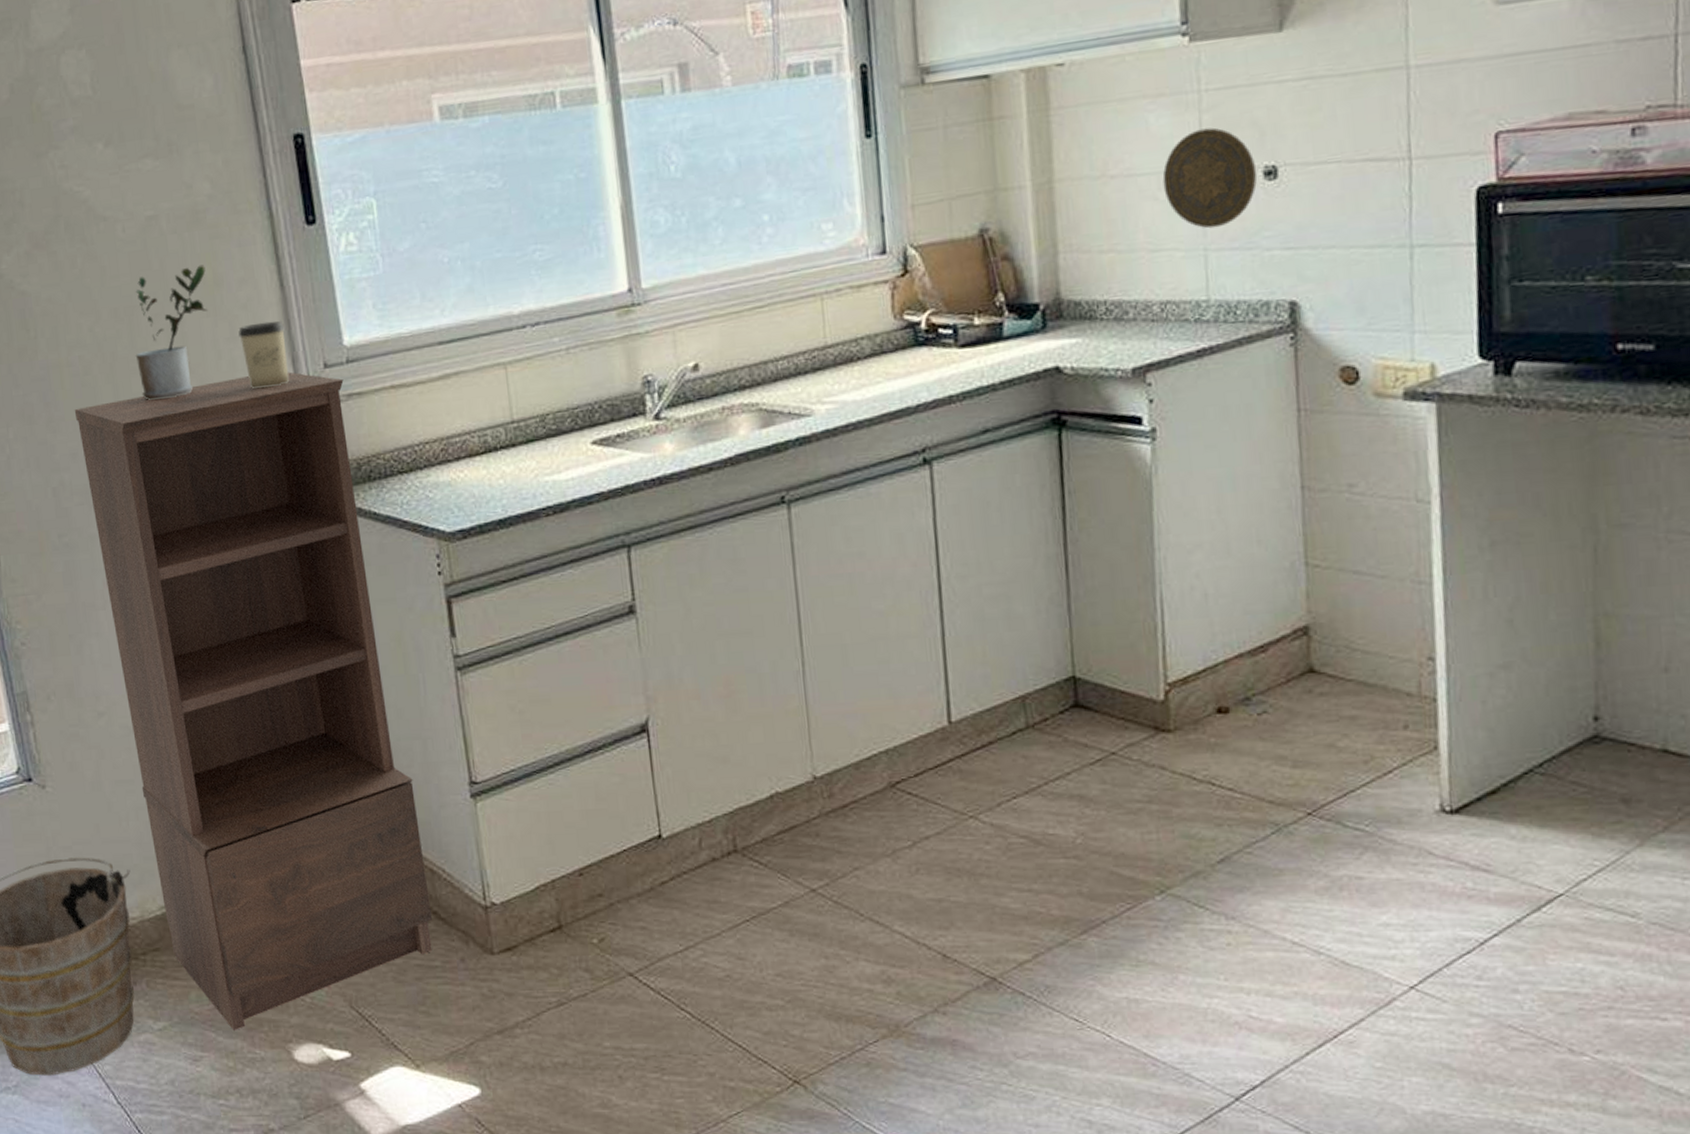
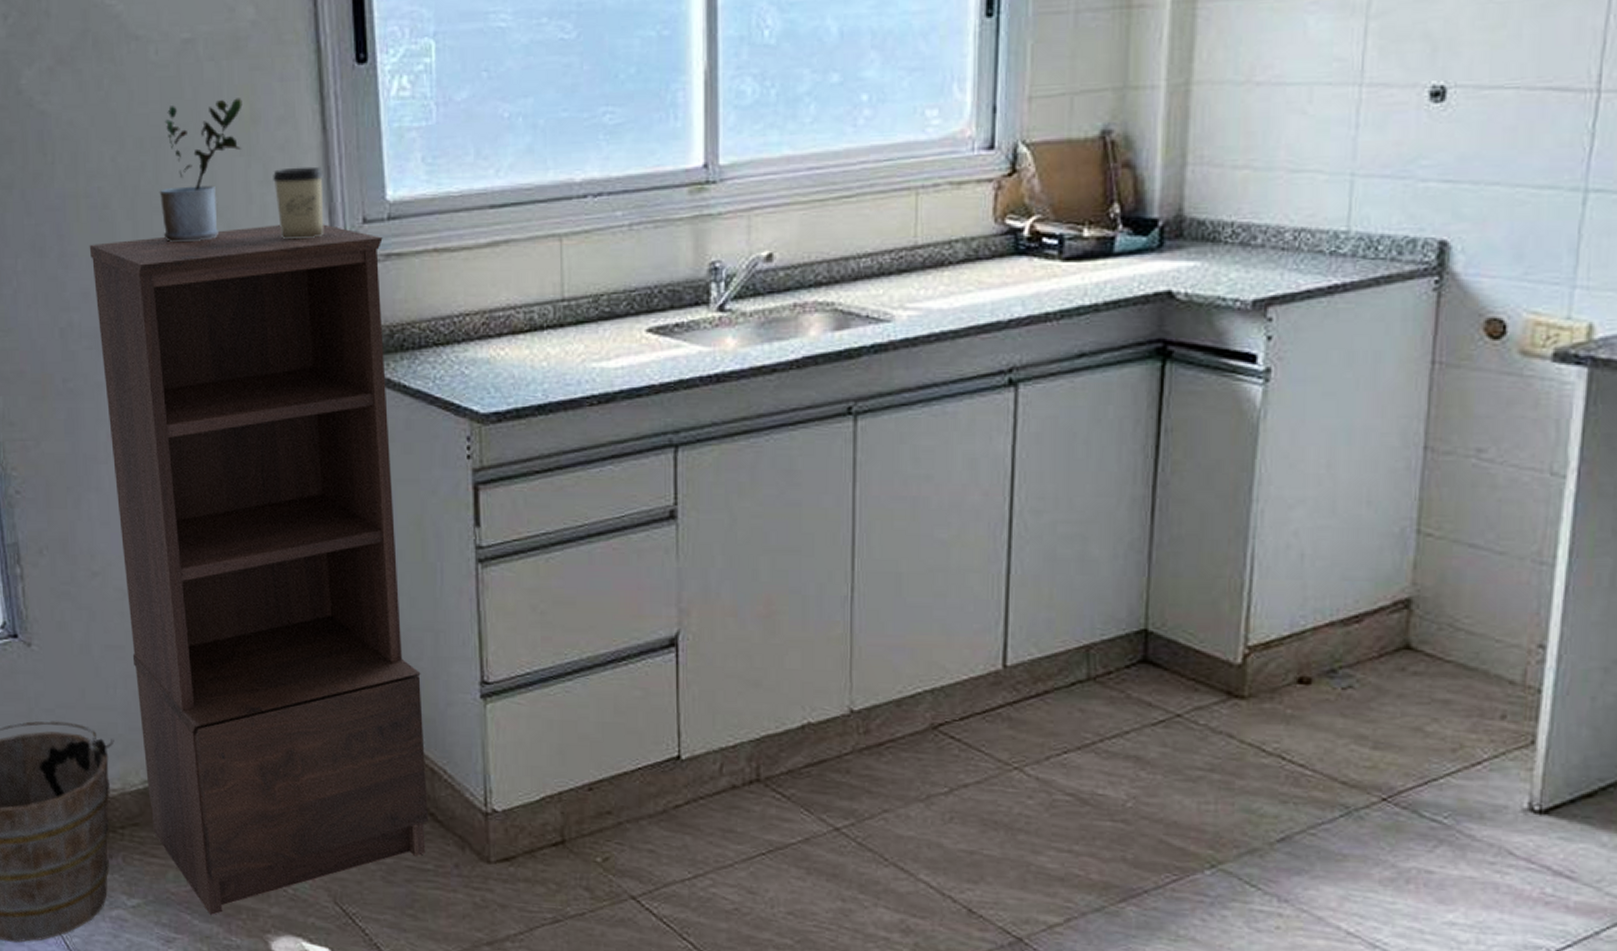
decorative plate: present [1162,127,1258,229] -> none [1314,37,1423,151]

